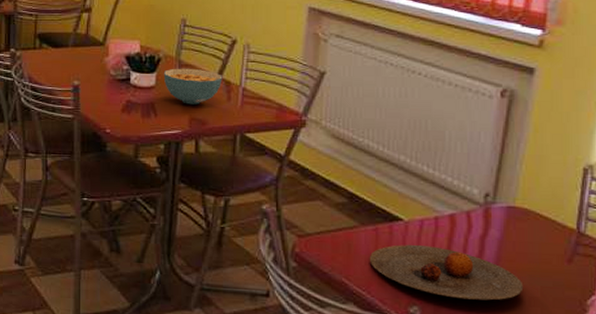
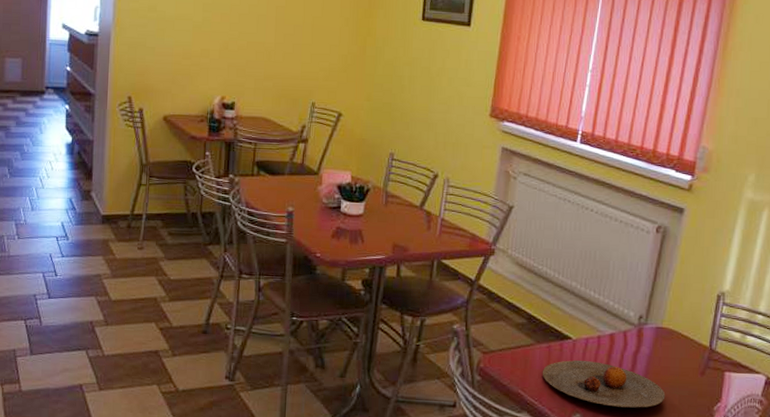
cereal bowl: present [164,68,223,105] -> none [372,198,424,233]

